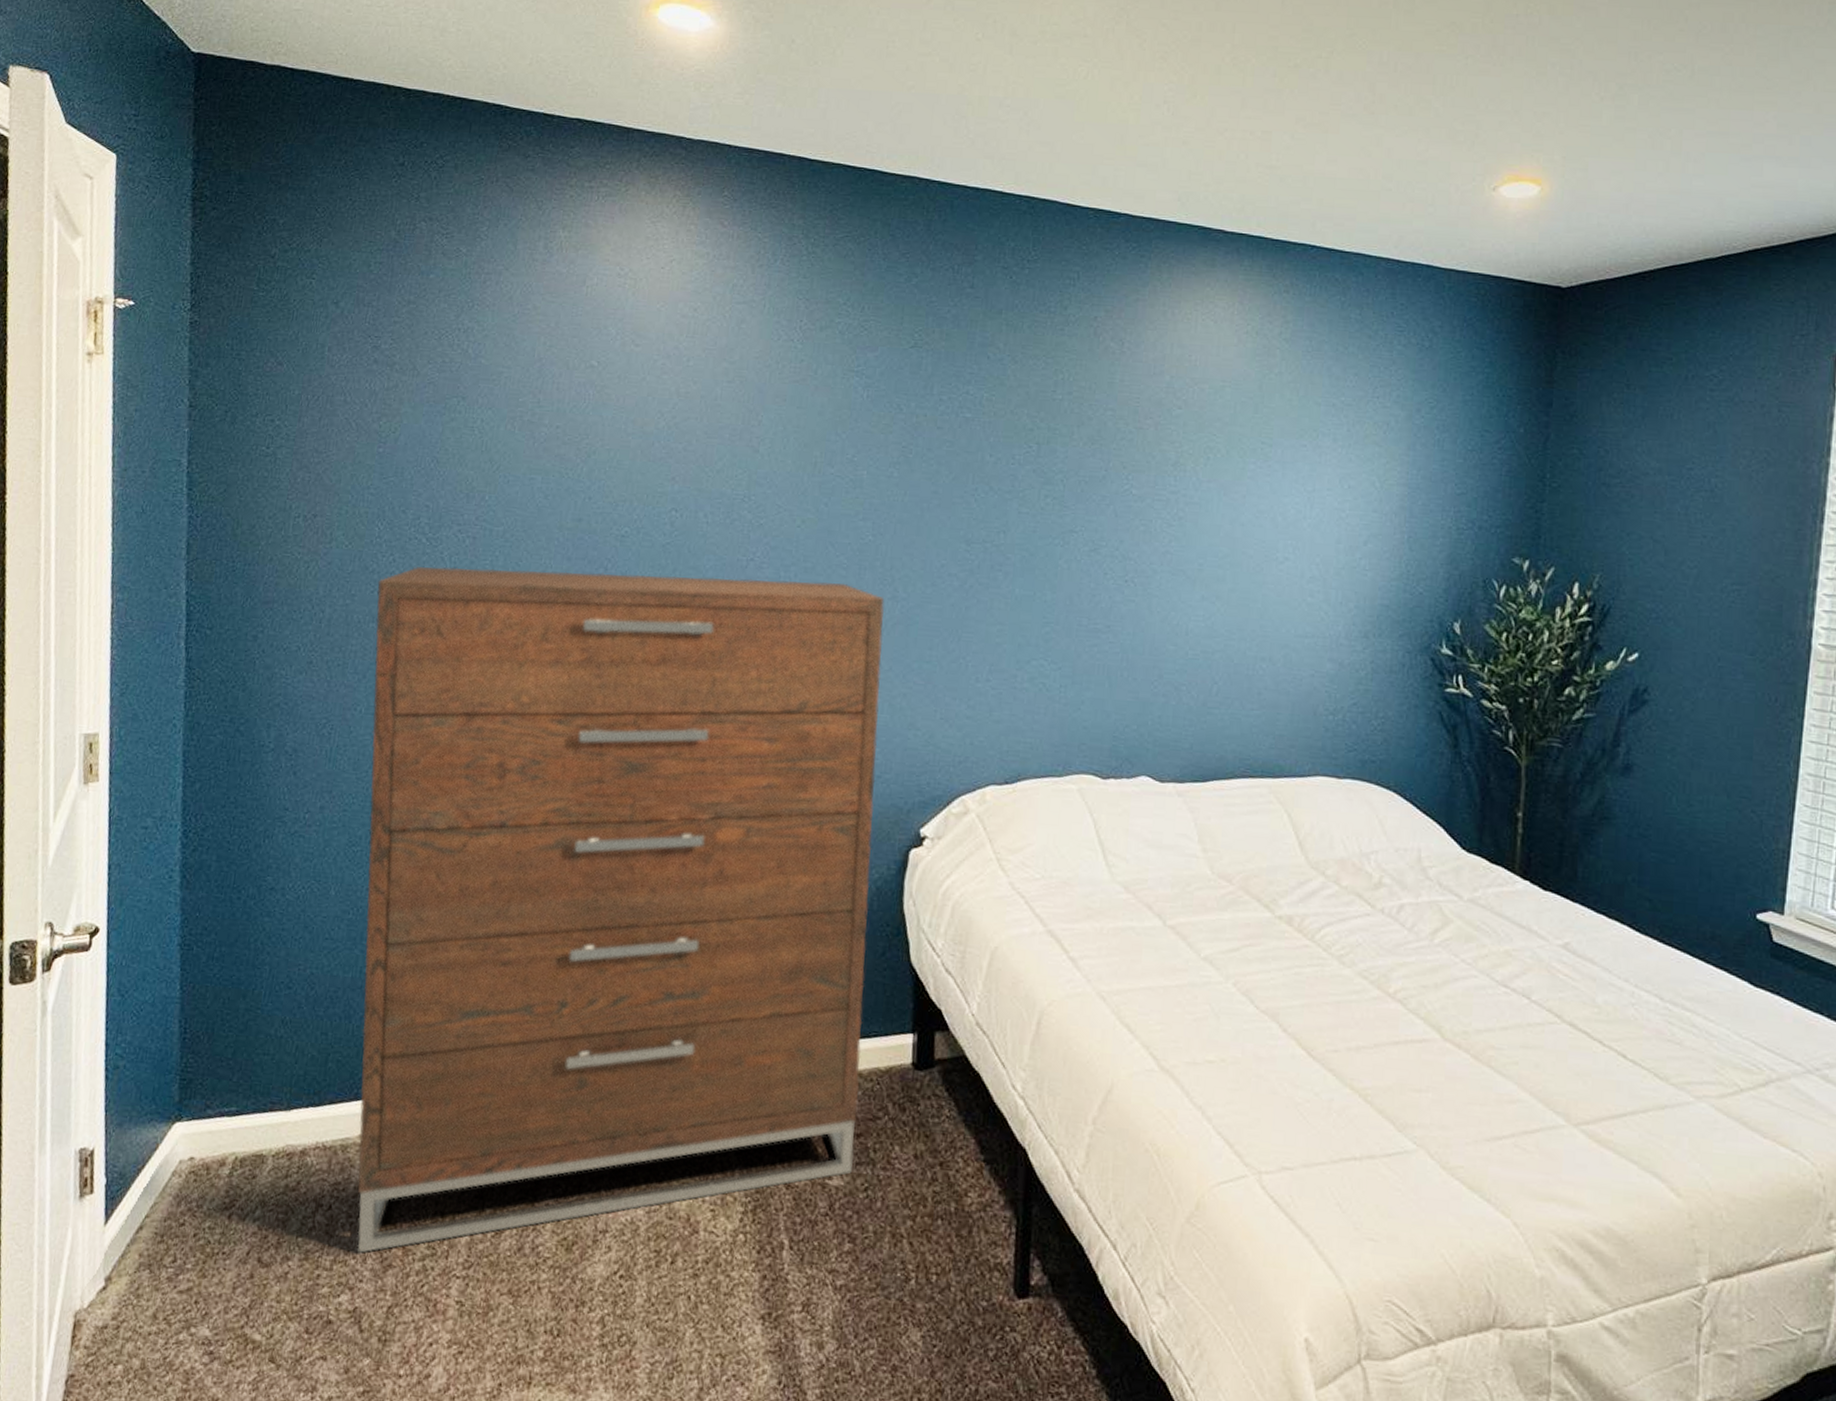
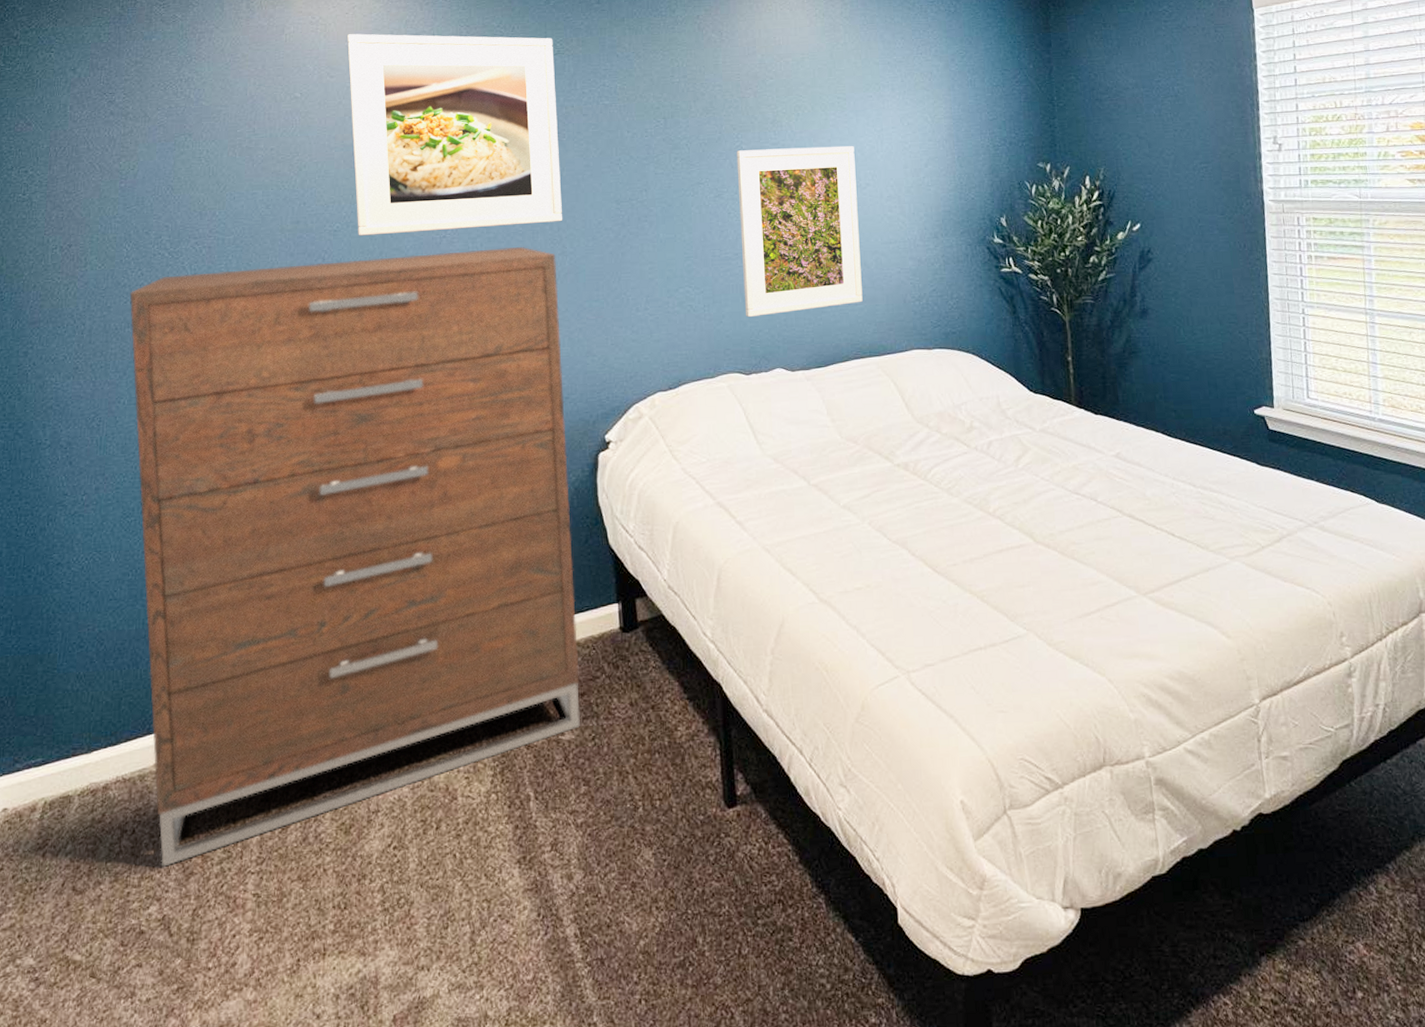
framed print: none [649,294,911,559] -> present [347,33,562,236]
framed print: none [1110,495,1275,708] -> present [736,145,863,318]

